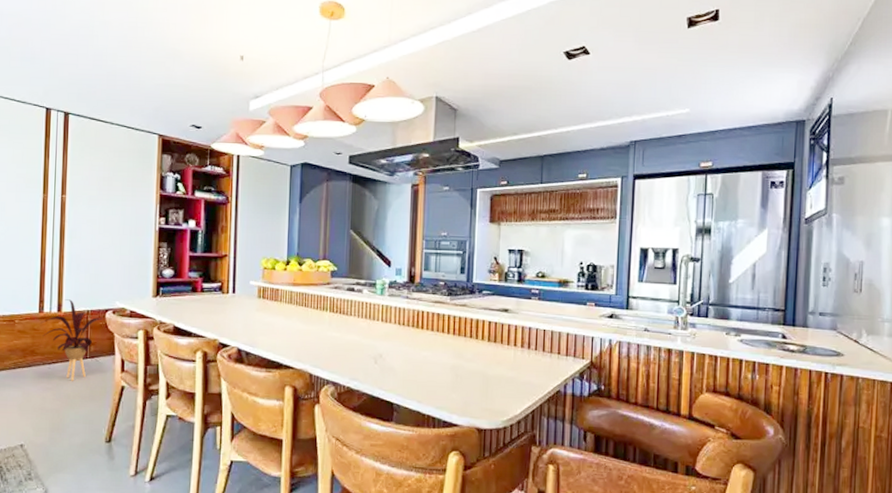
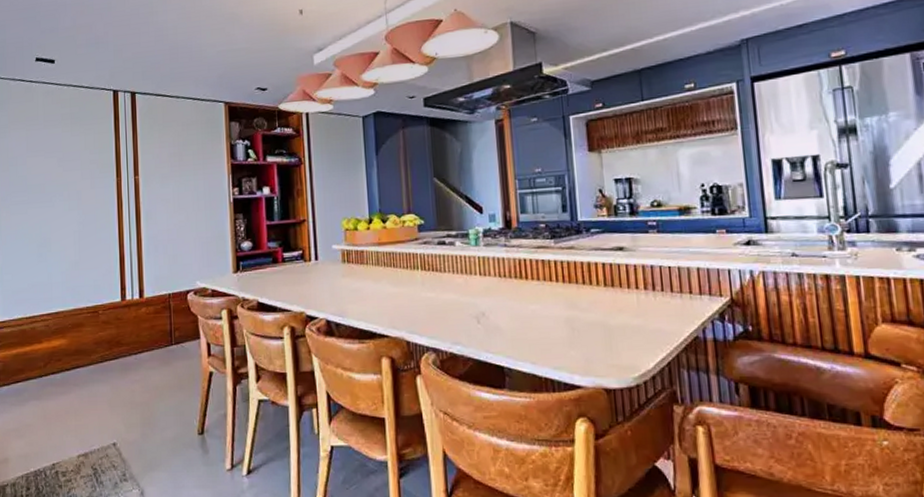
house plant: present [41,299,102,381] -> none [124,284,184,371]

